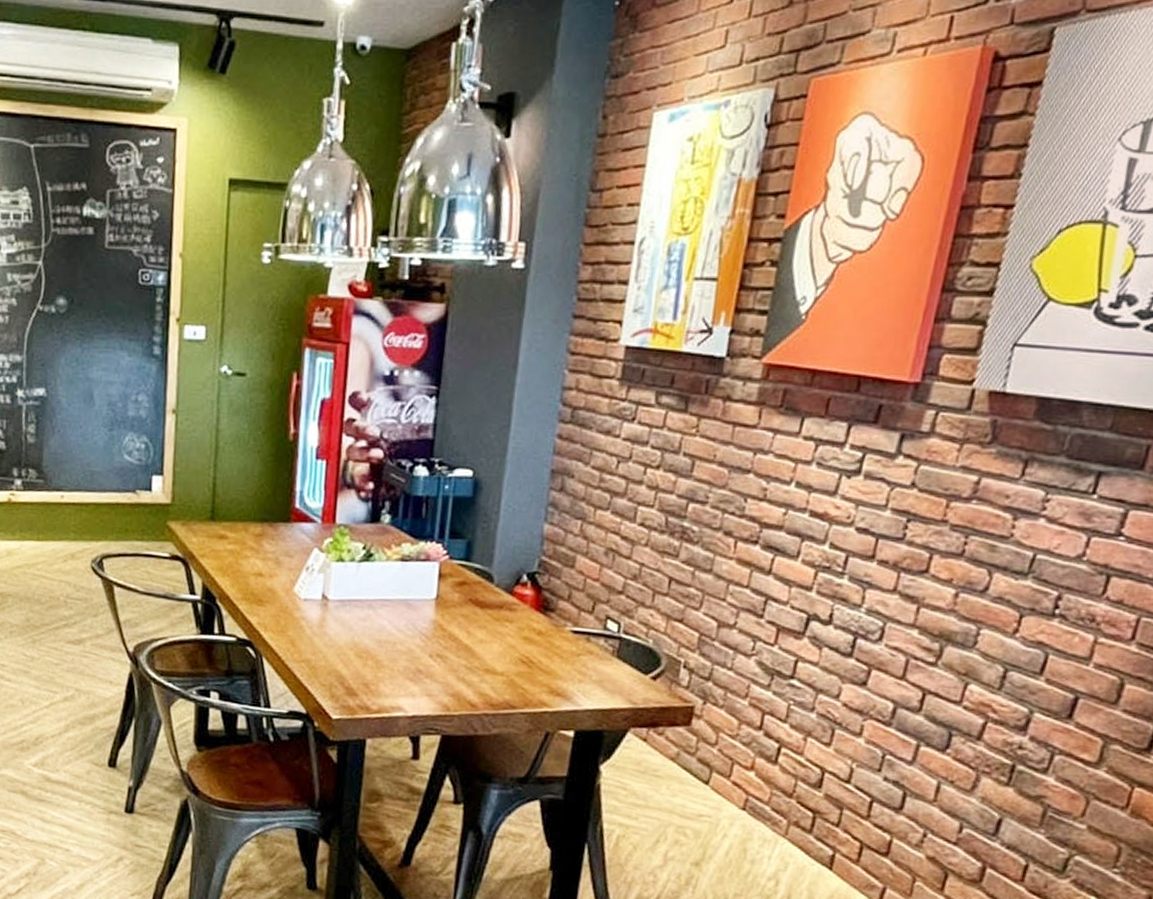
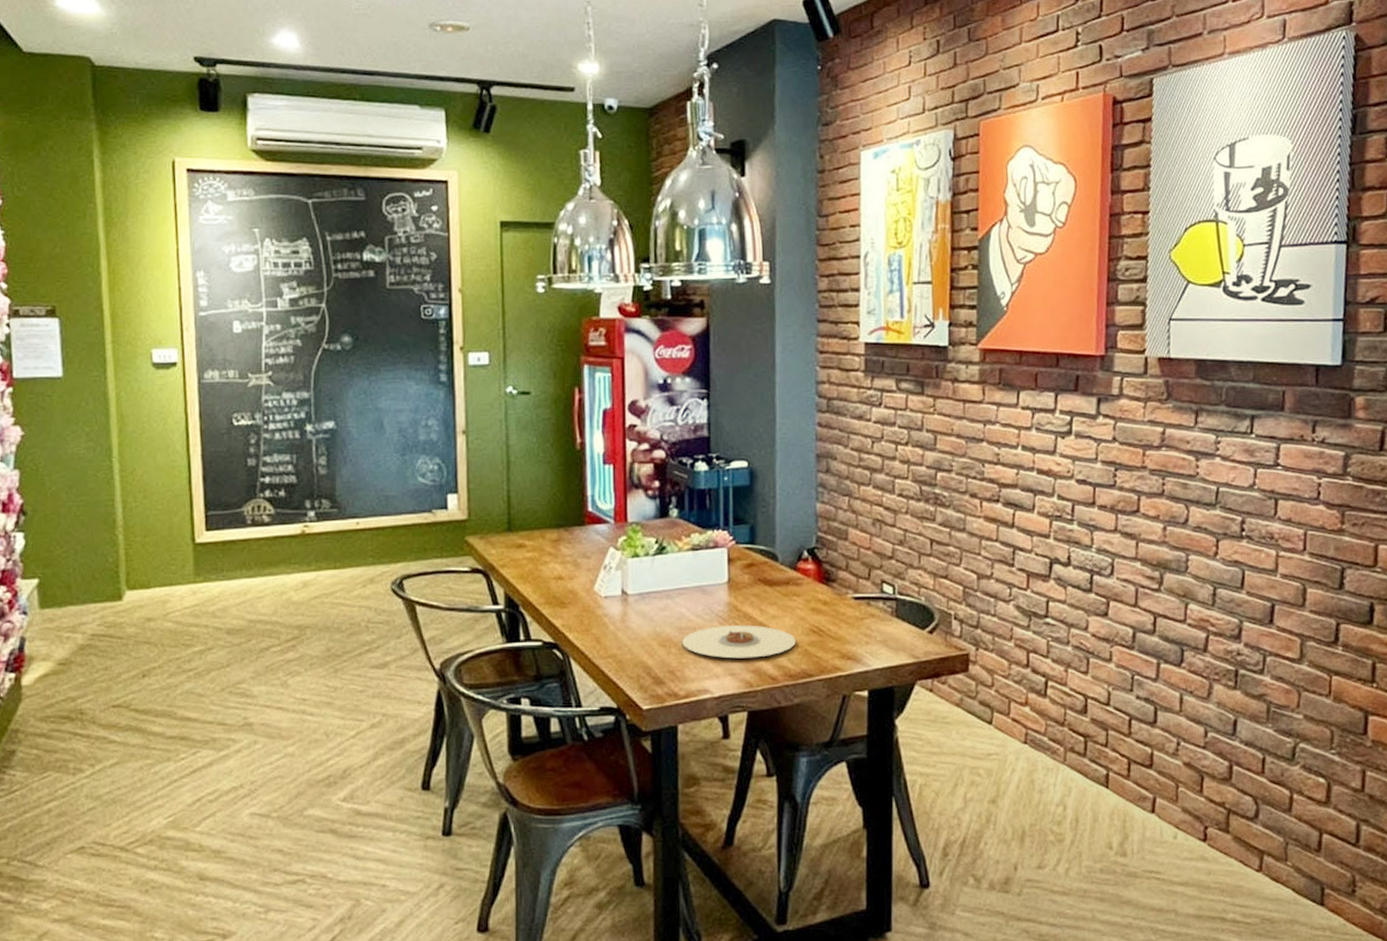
plate: none [380,643,503,682] -> present [682,625,797,659]

